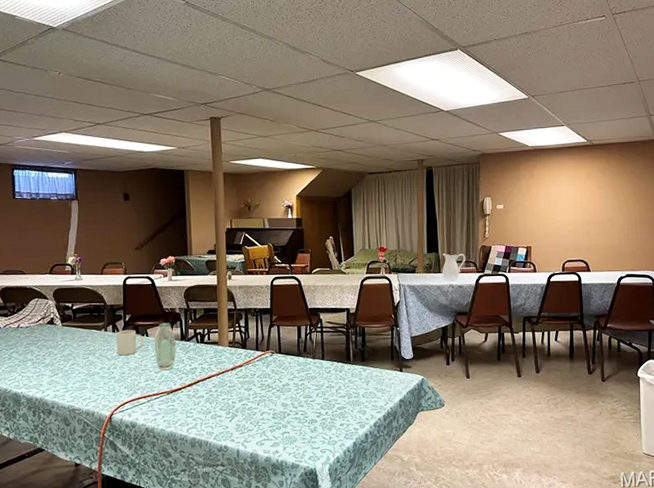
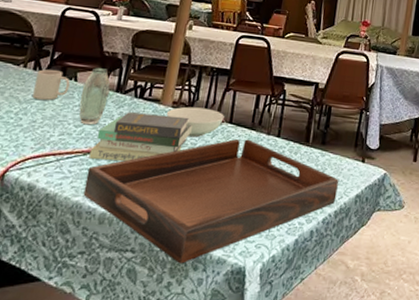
books: none [171,353,249,397] -> present [88,112,193,161]
serving tray: none [173,365,383,471] -> present [83,139,339,264]
bowl: none [225,343,274,370] -> present [166,106,224,138]

